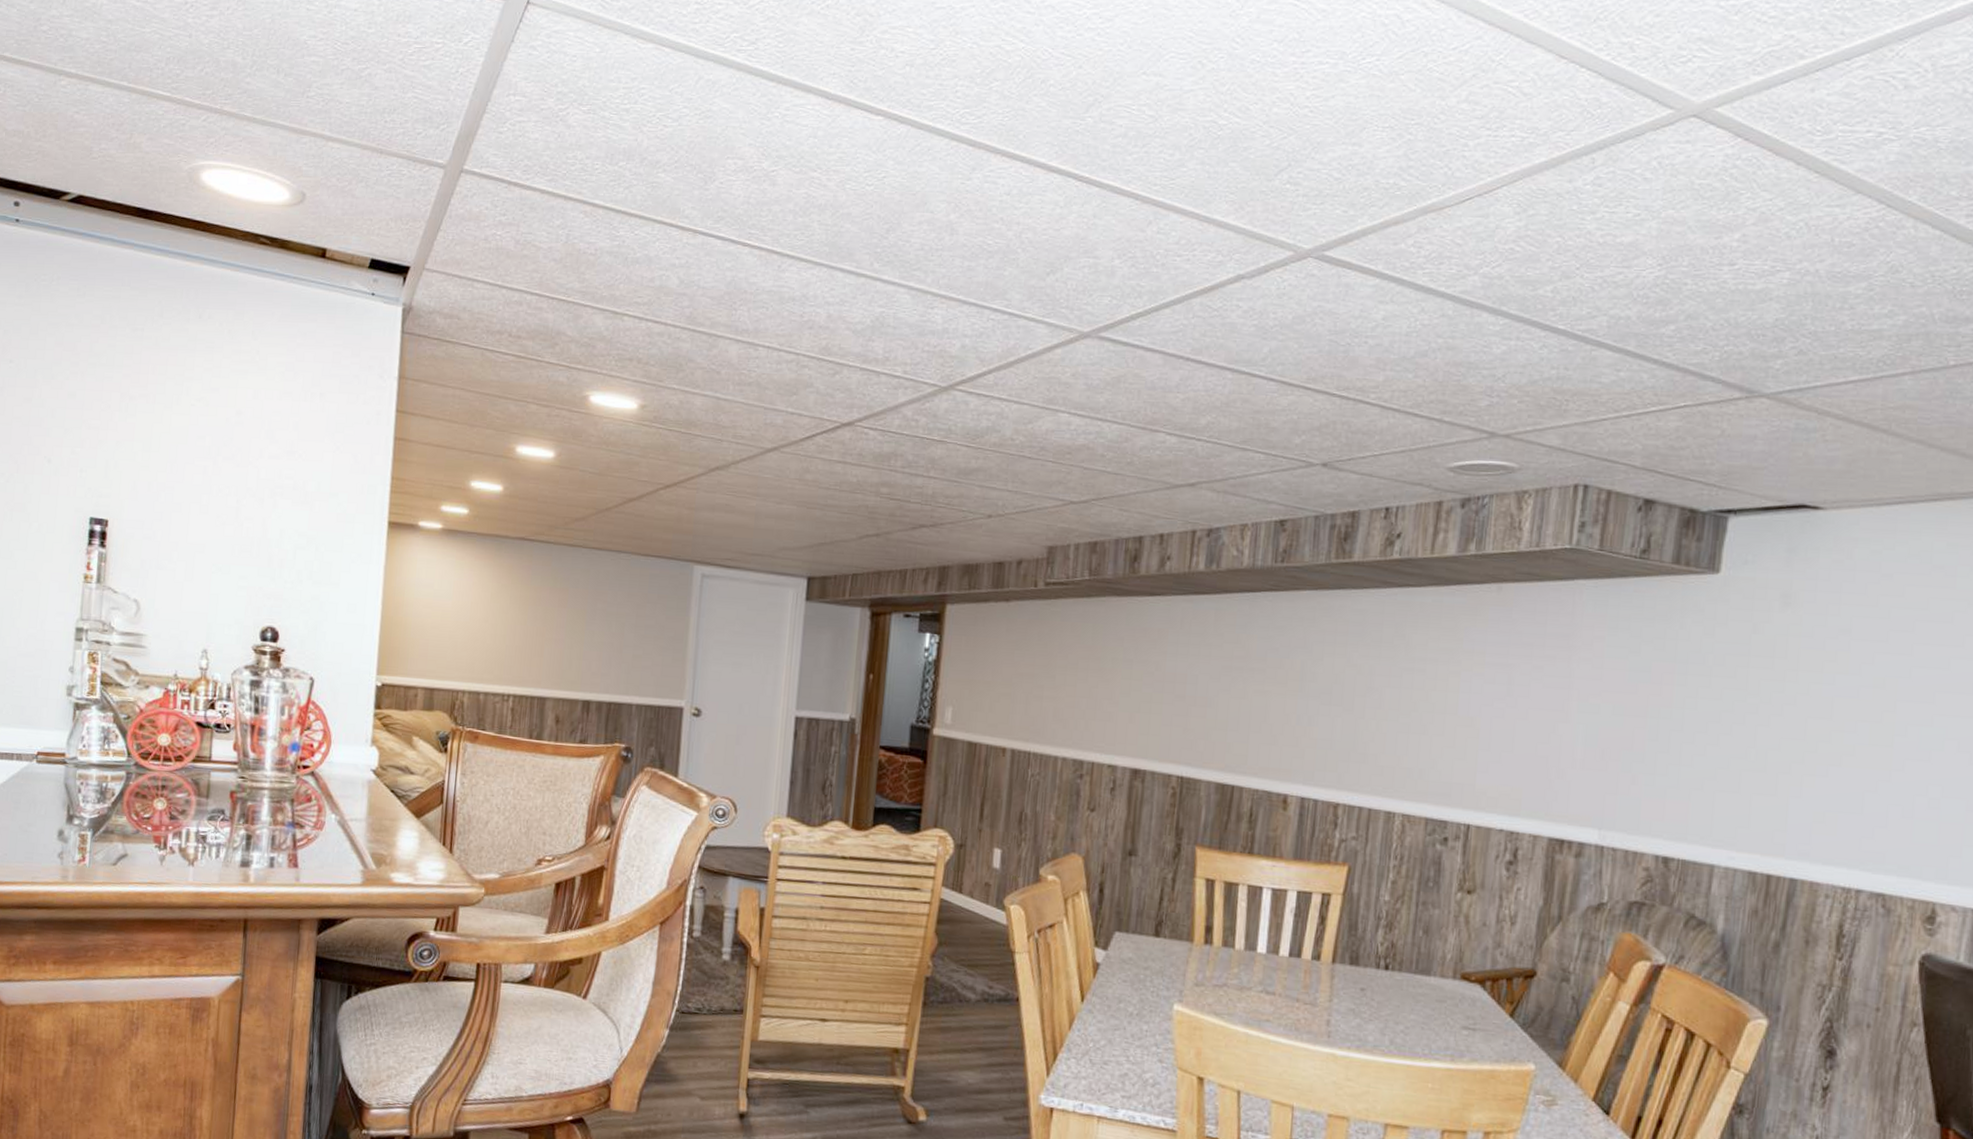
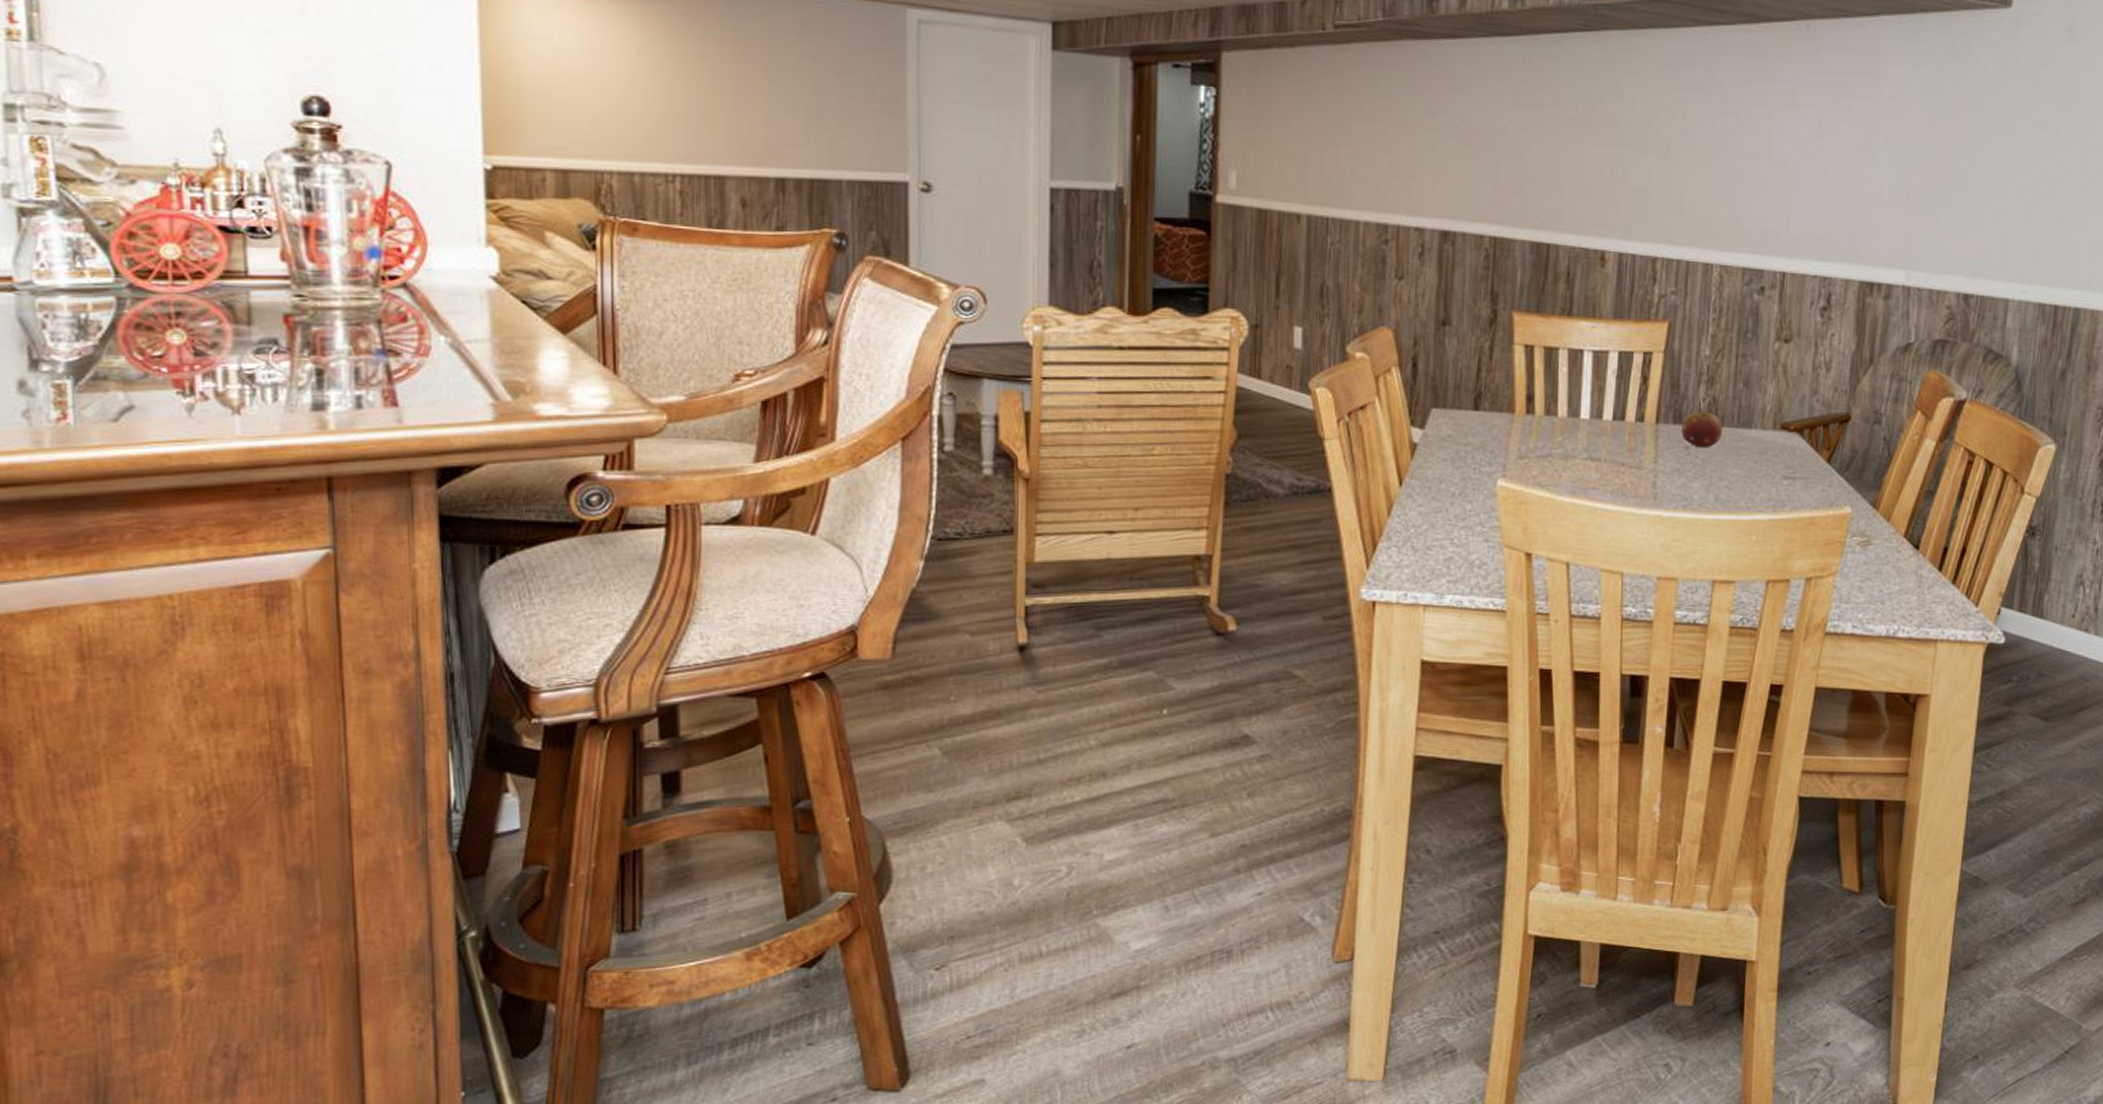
fruit: none [1357,954,1401,992] -> present [1681,411,1723,448]

